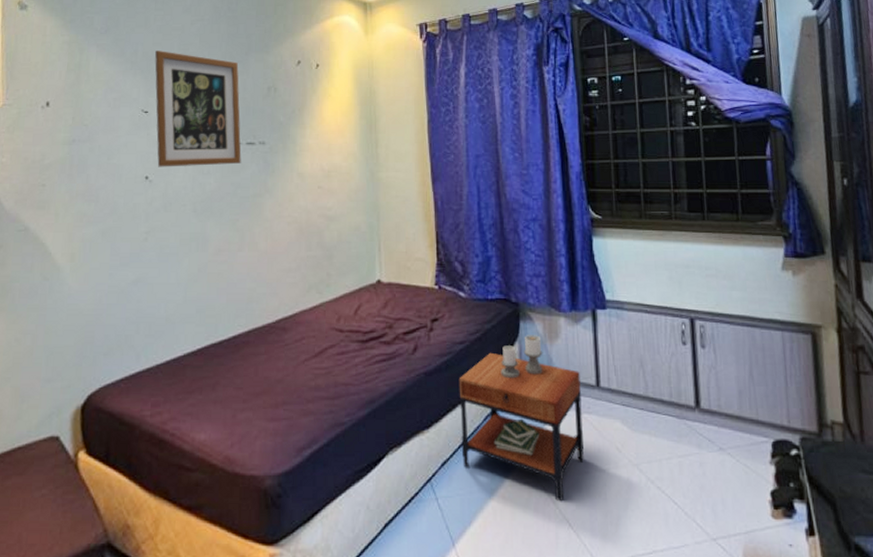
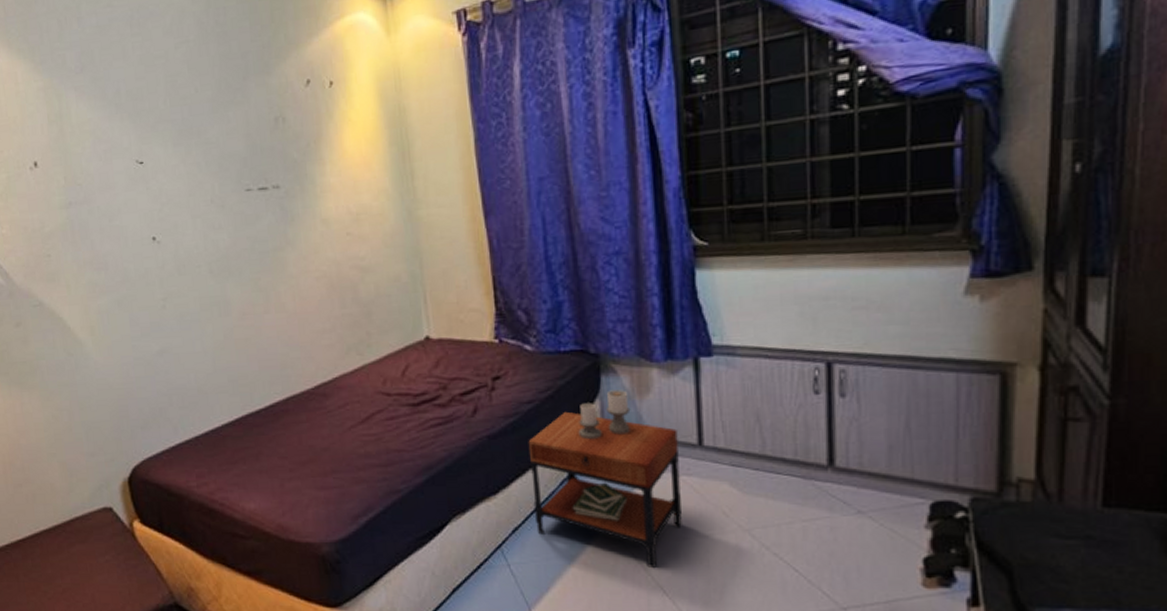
wall art: present [155,51,241,167] -> none [140,86,255,226]

